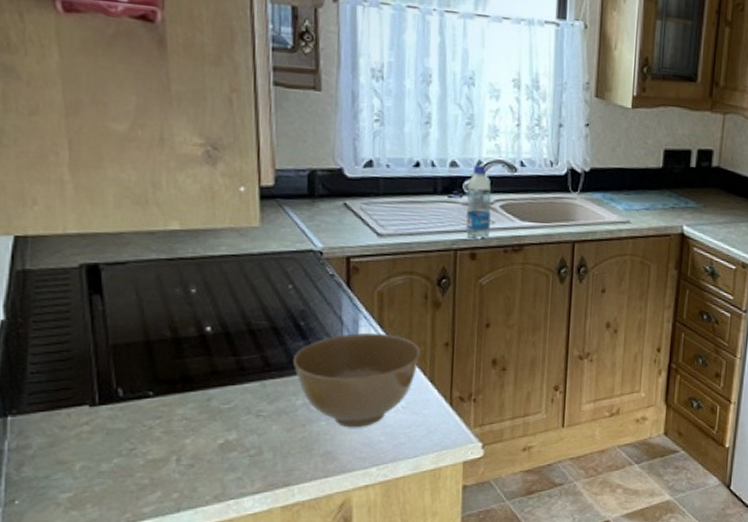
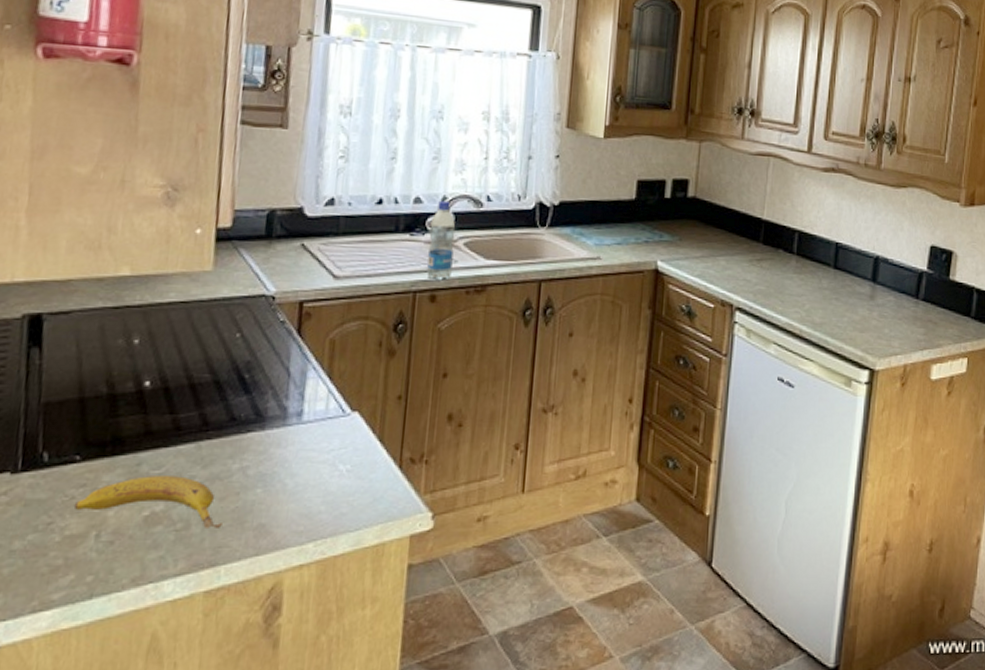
fruit: none [152,410,292,454] -> present [73,476,222,528]
bowl: present [292,332,420,428] -> none [232,385,371,496]

